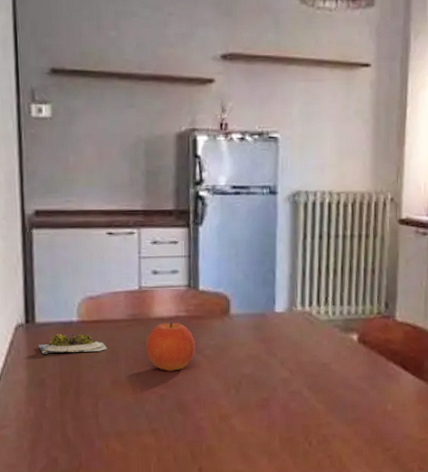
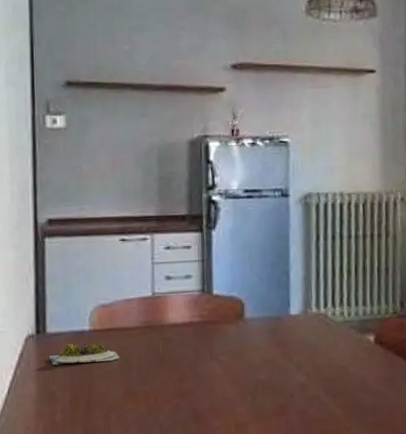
fruit: present [145,322,195,371] -> none [159,328,210,380]

